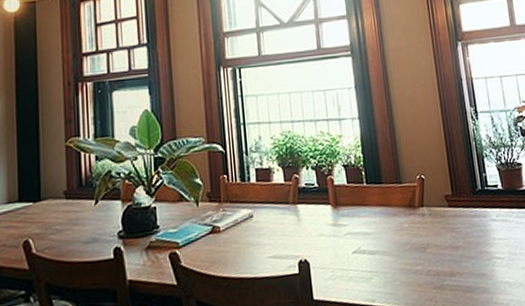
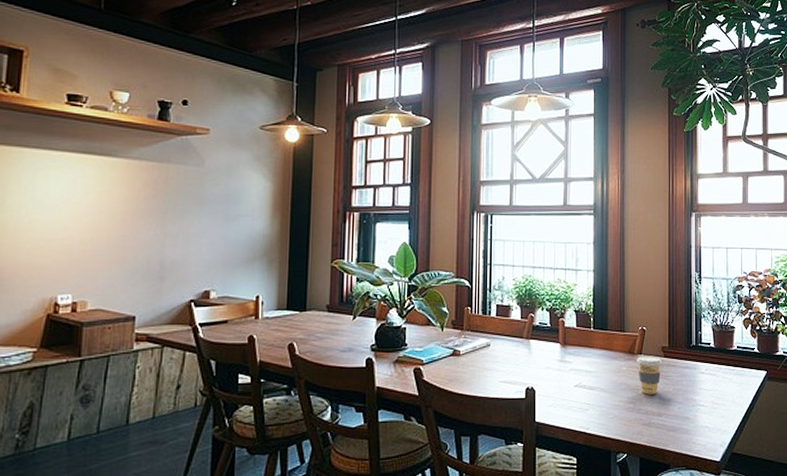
coffee cup: none [418,207,448,253] -> present [637,356,662,395]

